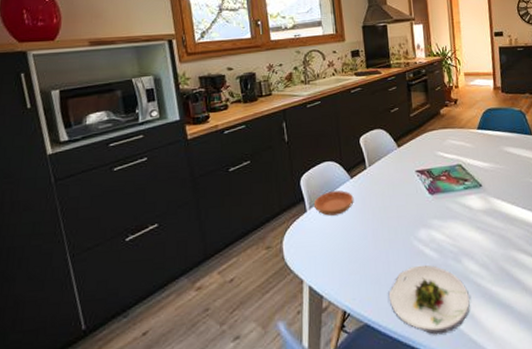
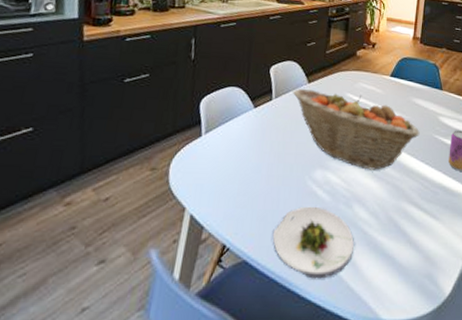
saucer: present [313,190,354,216] -> none [210,118,254,144]
fruit basket: none [385,152,517,224] -> present [293,88,420,170]

